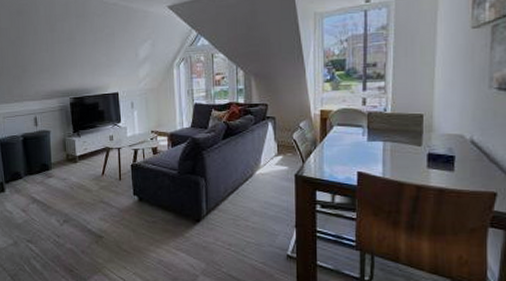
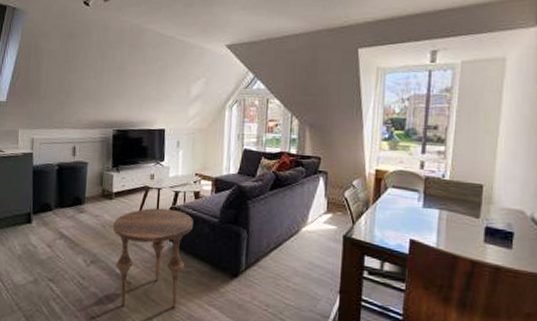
side table: none [81,166,154,258] -> present [113,208,193,308]

